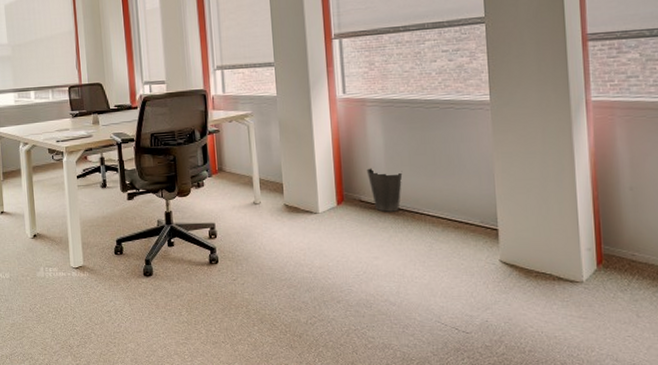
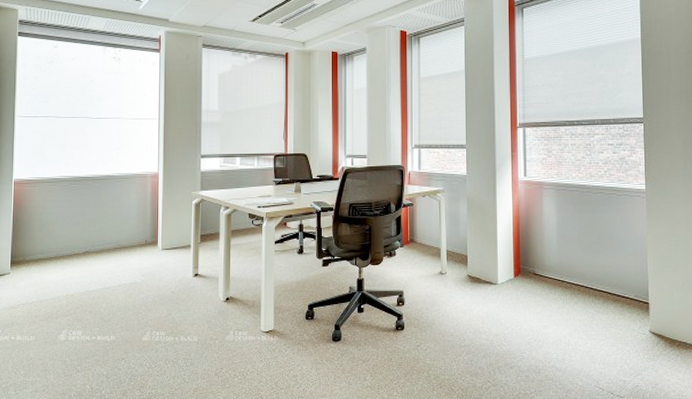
waste basket: present [366,168,403,212] -> none [541,244,572,285]

